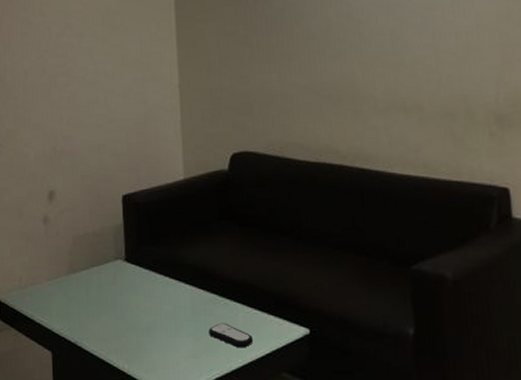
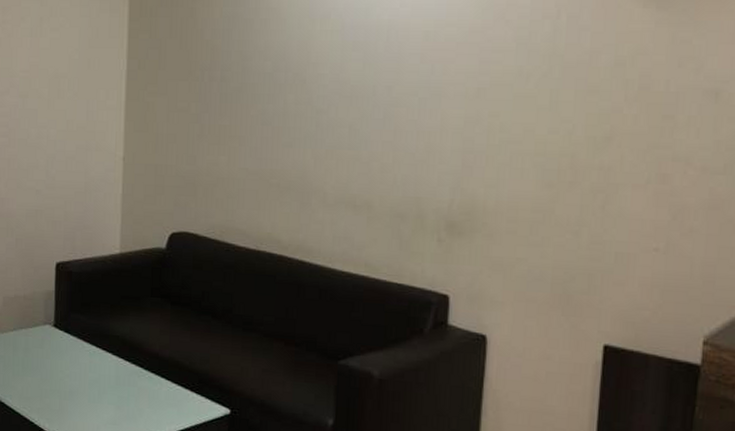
remote control: present [209,323,253,348] -> none [131,394,173,420]

